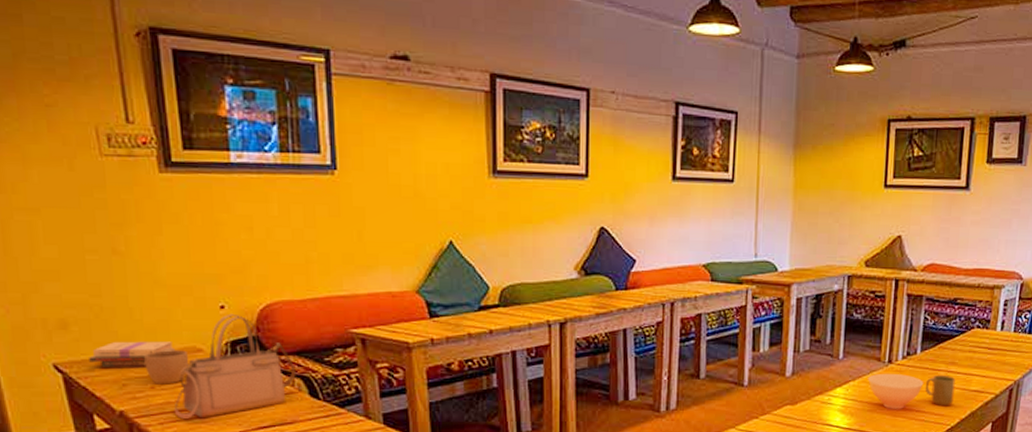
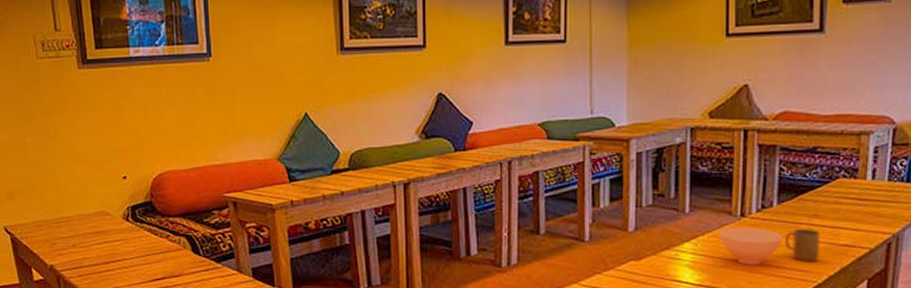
books: present [89,341,173,367] -> none [29,207,88,229]
cup: present [144,347,189,385] -> none [68,212,101,243]
handbag: present [174,313,296,419] -> none [89,182,182,272]

